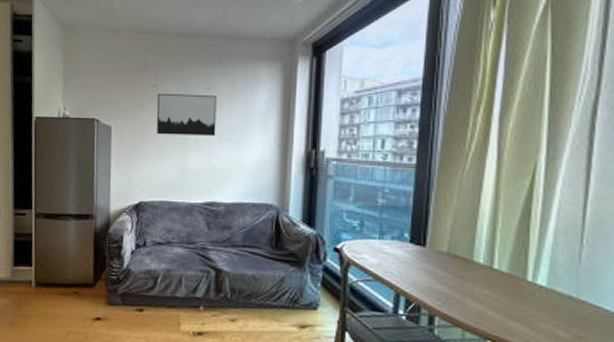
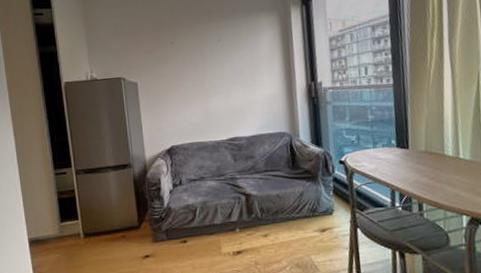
wall art: present [156,93,217,136] -> none [175,45,231,85]

